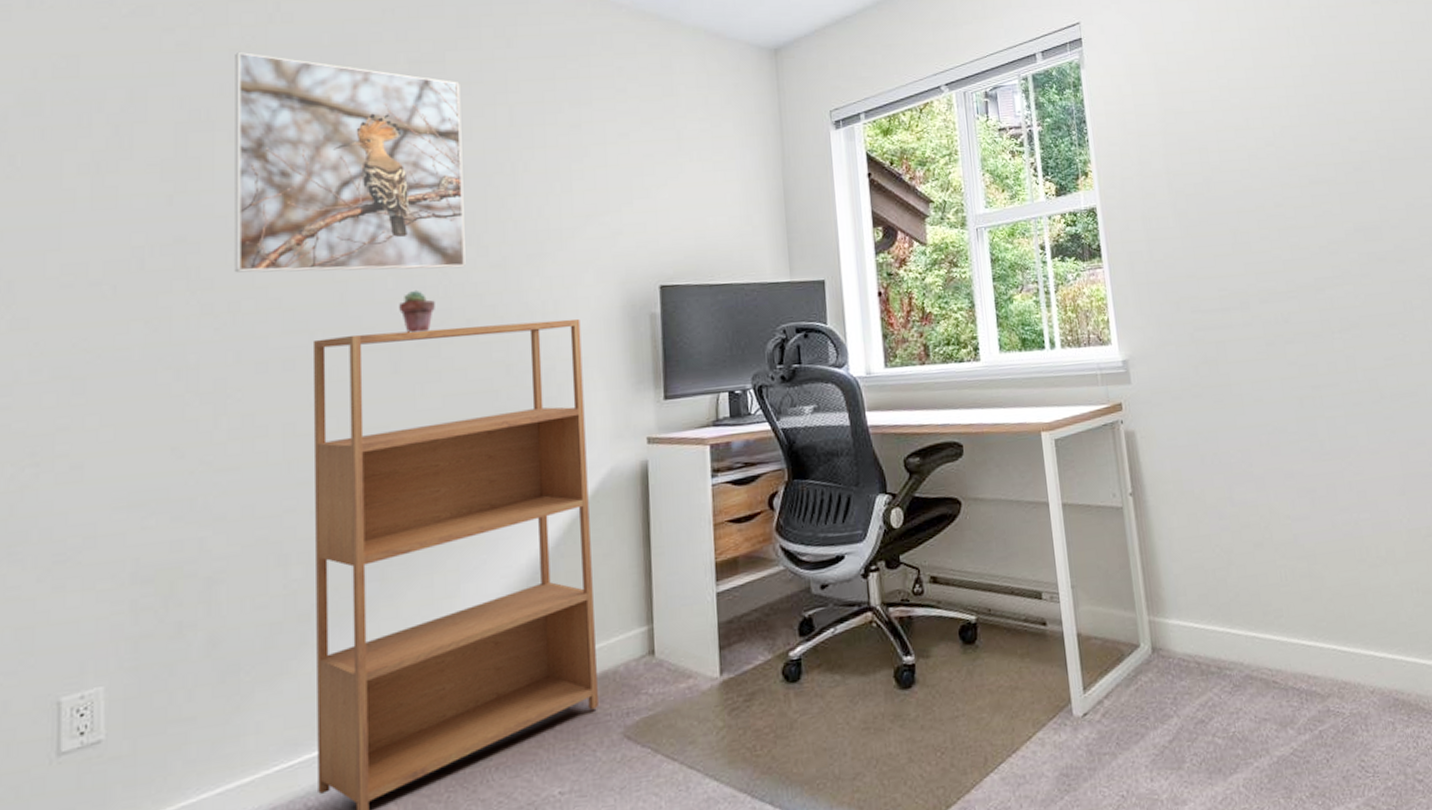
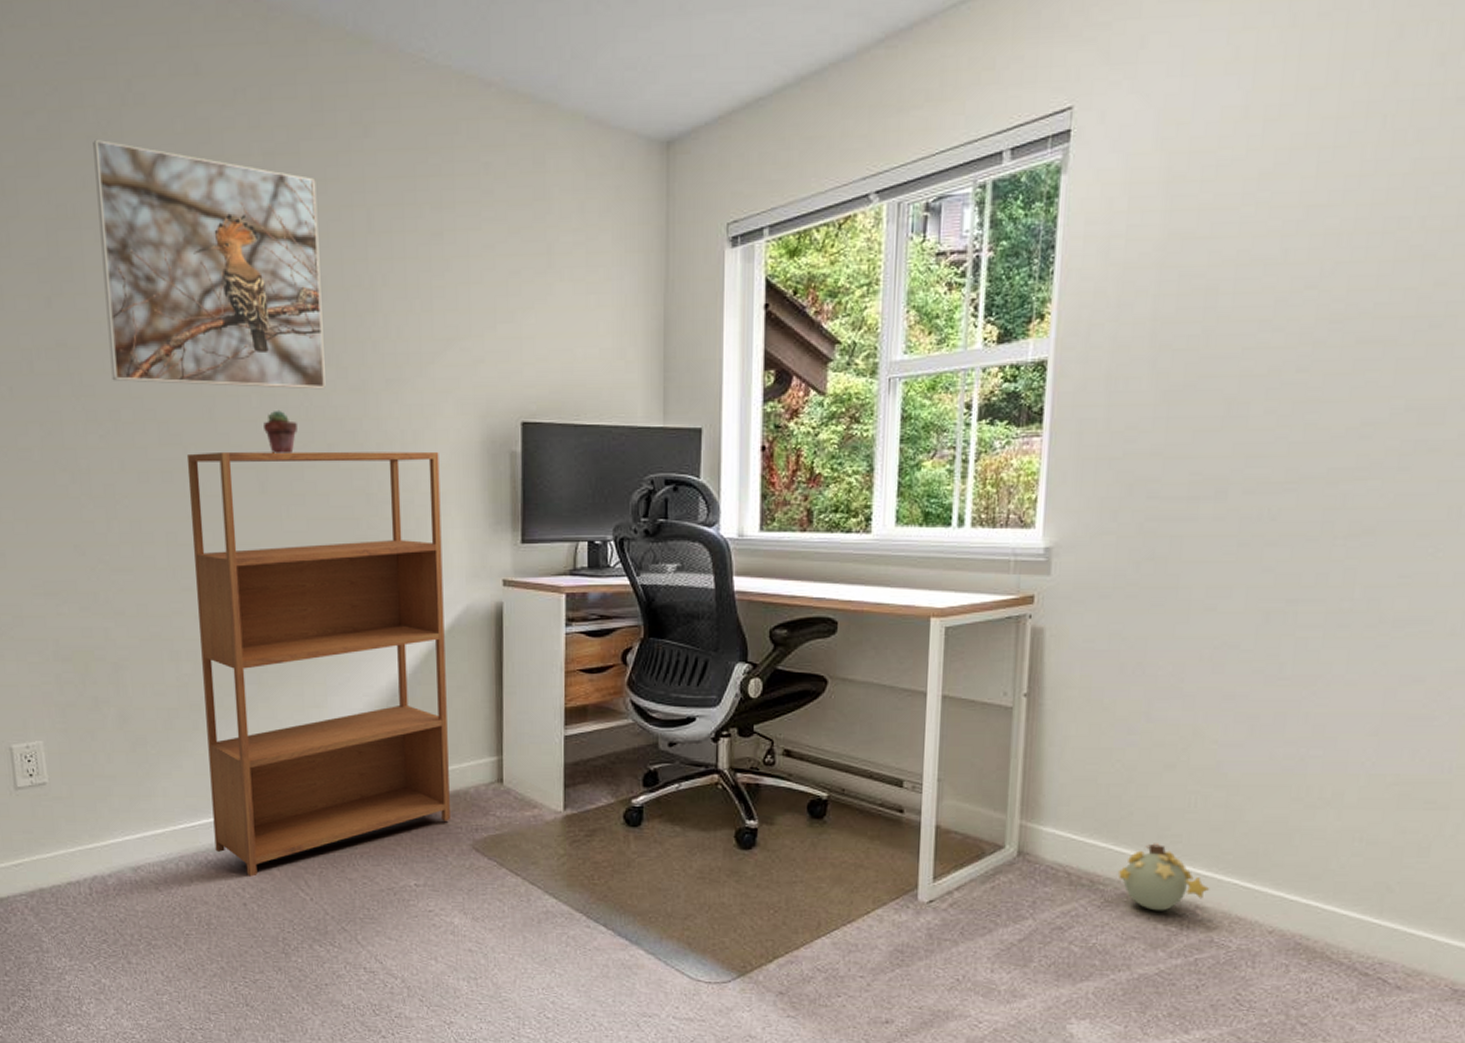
ball: none [1238,620,1316,689] -> present [1117,843,1210,911]

